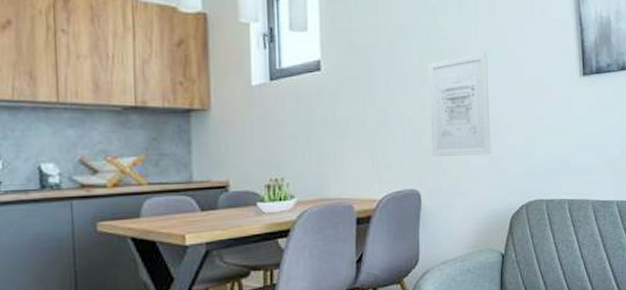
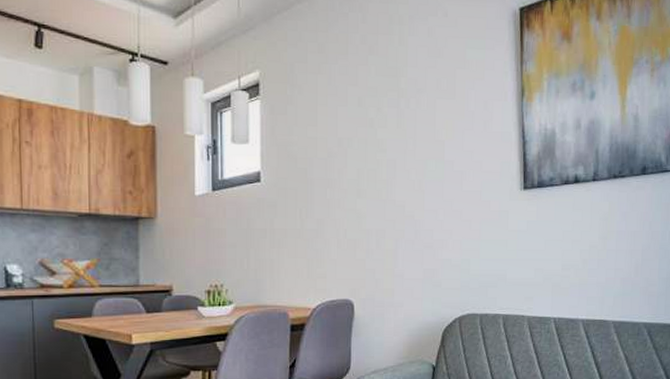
wall art: present [428,53,491,158] -> none [365,166,426,269]

